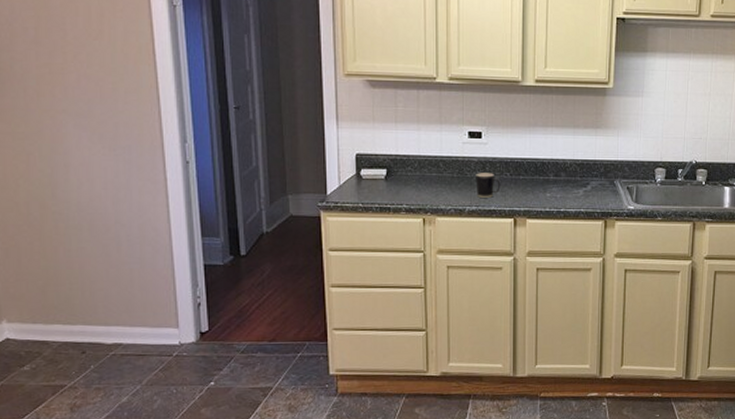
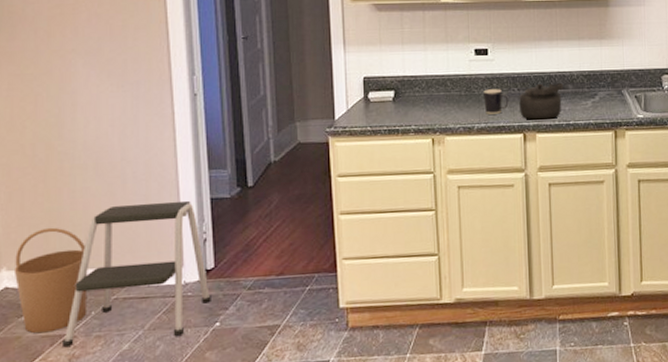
bucket: none [14,284,86,383] -> present [13,227,88,334]
step stool: none [63,267,206,397] -> present [61,201,211,348]
kettle: none [511,169,556,207] -> present [519,83,564,121]

